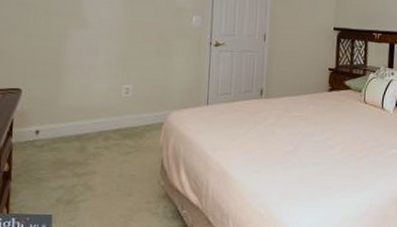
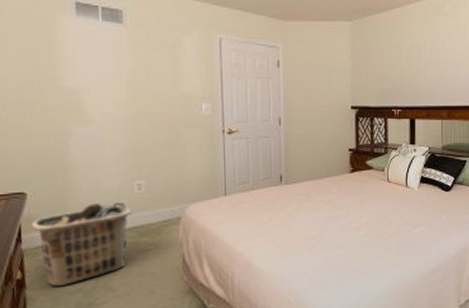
clothes hamper: none [23,104,118,182] -> present [31,202,133,287]

